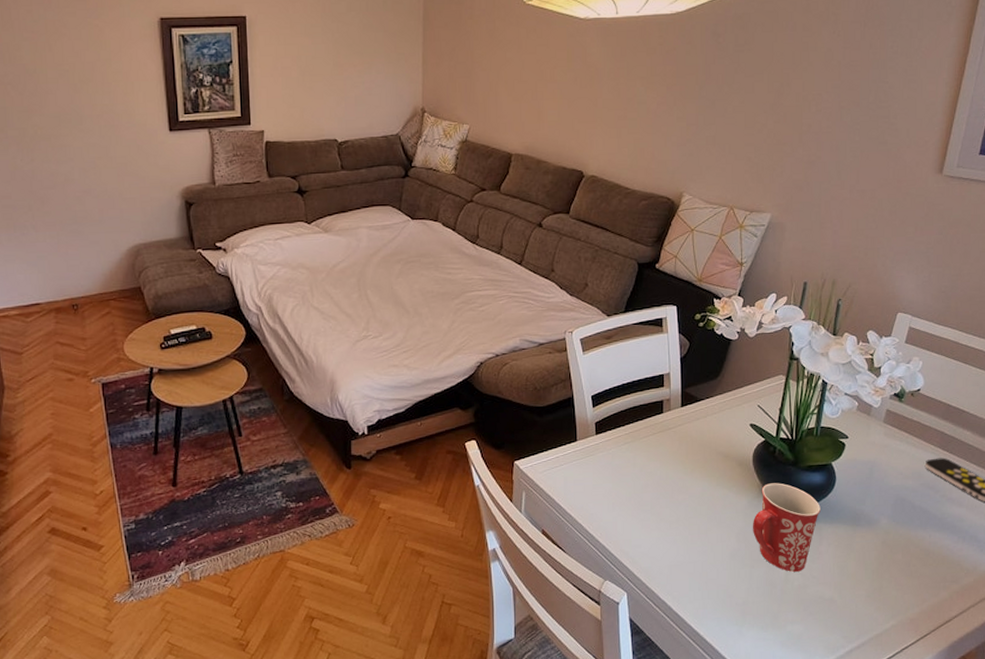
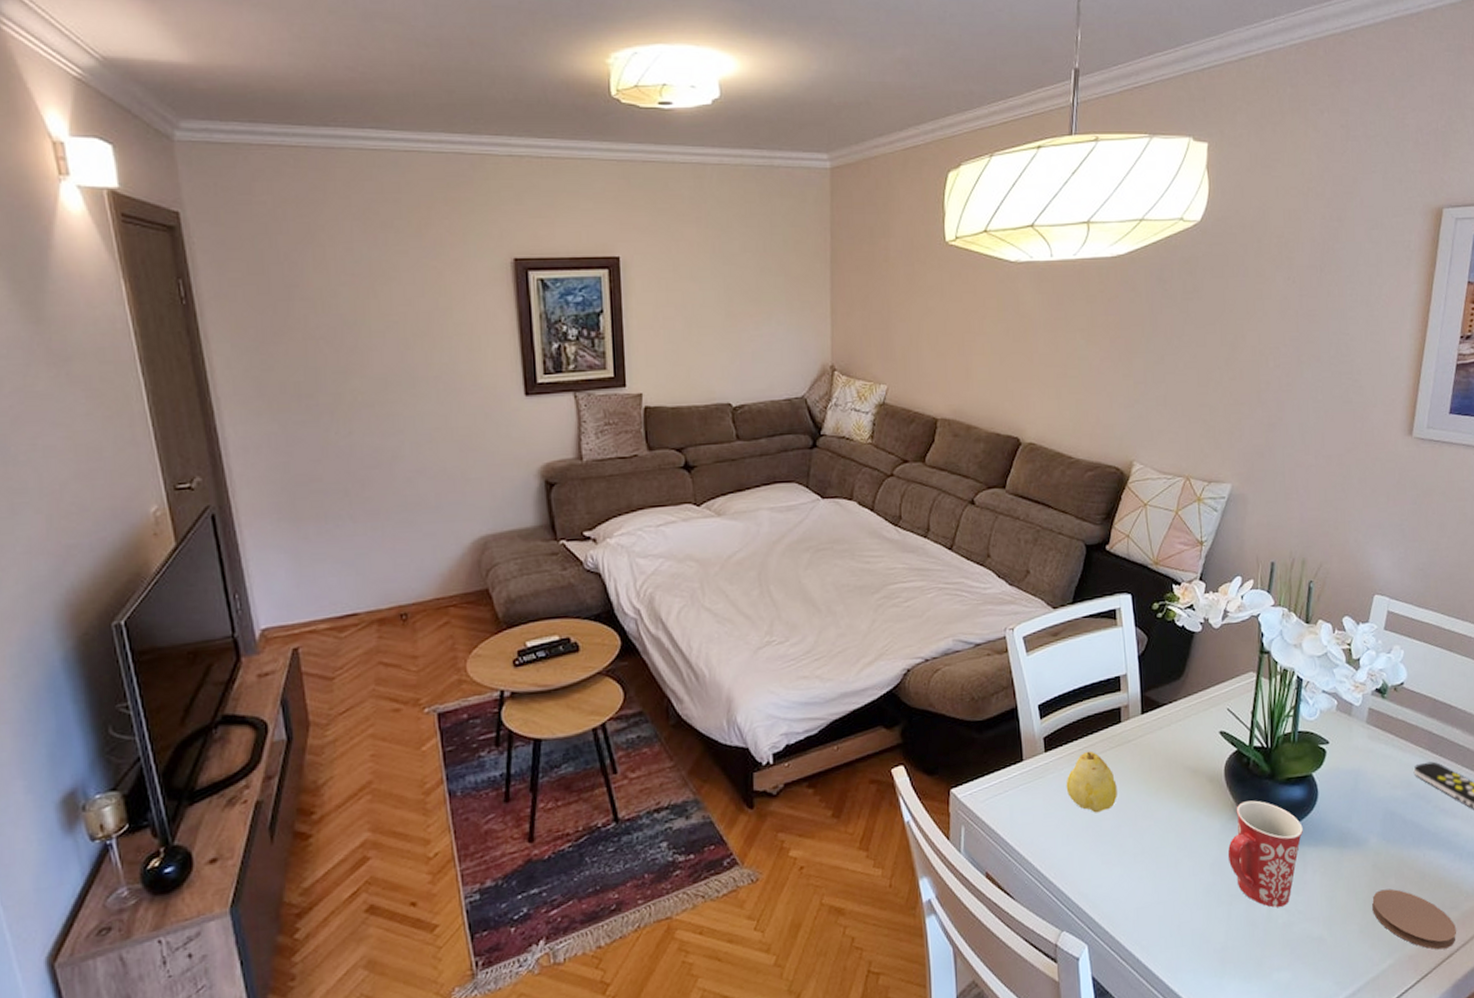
fruit: none [613,435,657,487] -> present [1066,751,1117,813]
coaster: none [880,562,955,616] -> present [1372,888,1456,950]

